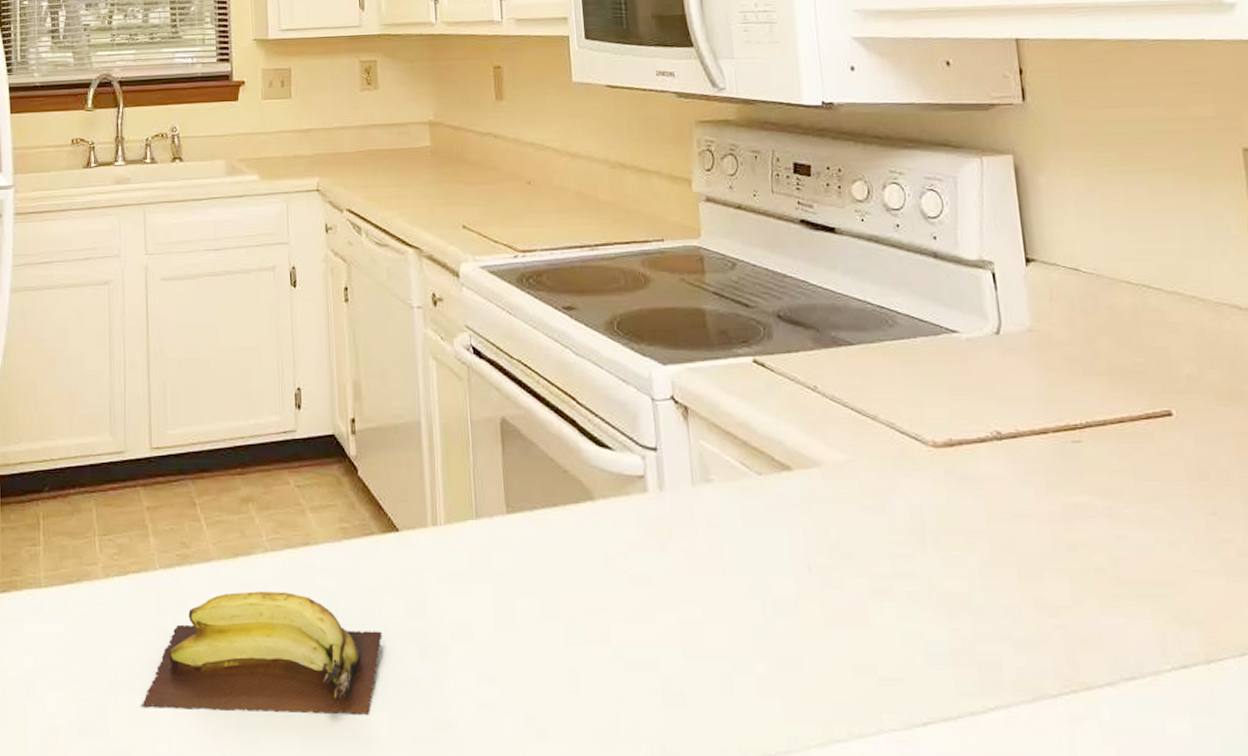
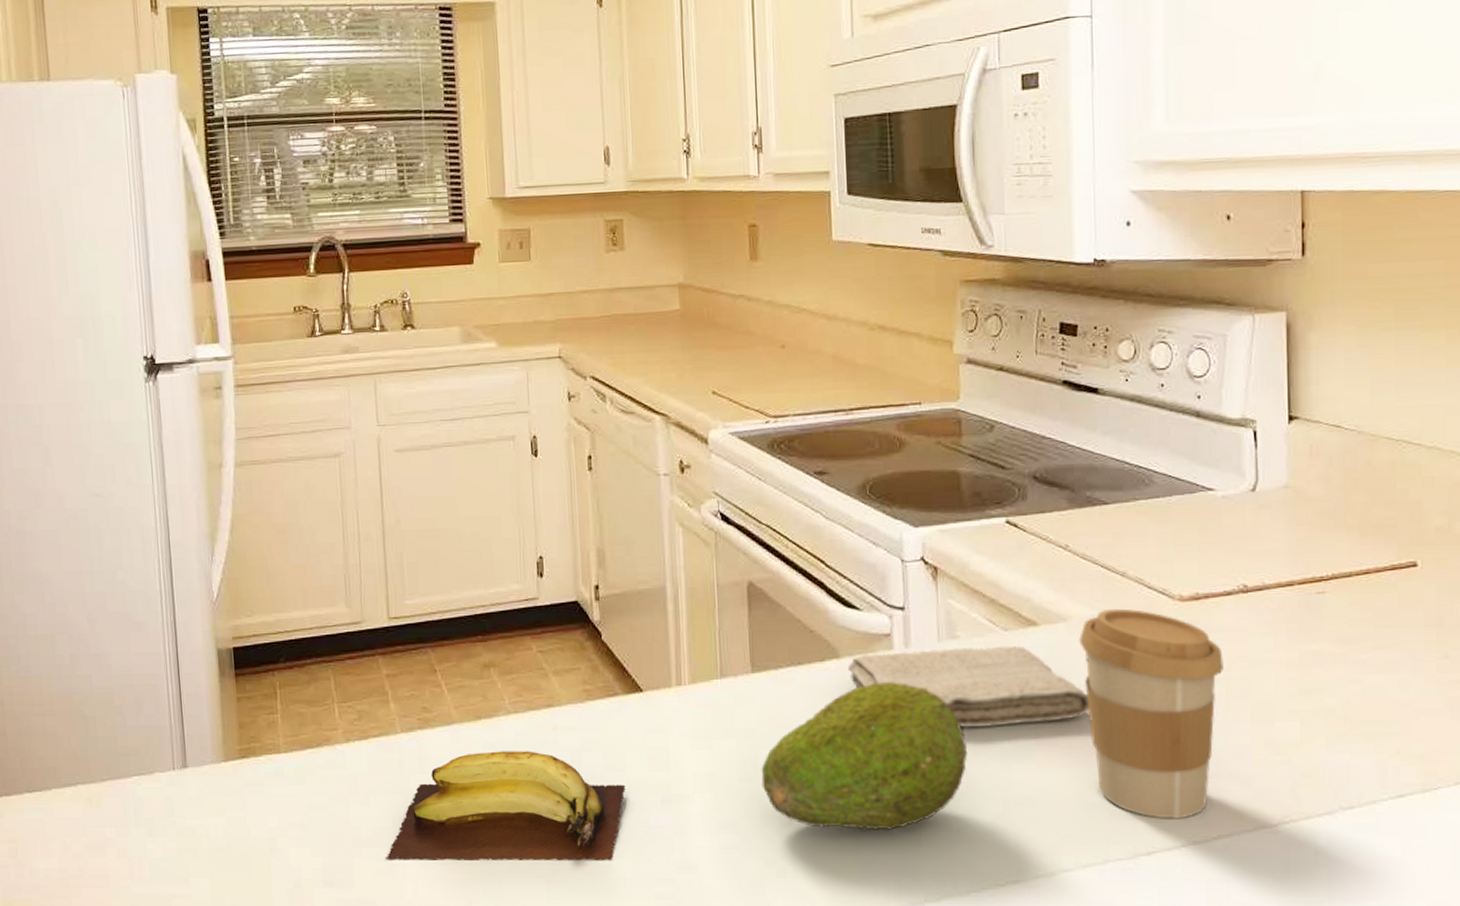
fruit: none [518,527,729,690] -> present [761,682,968,830]
washcloth: none [602,491,850,579] -> present [847,645,1089,728]
coffee cup: none [834,454,985,686] -> present [1079,608,1224,819]

